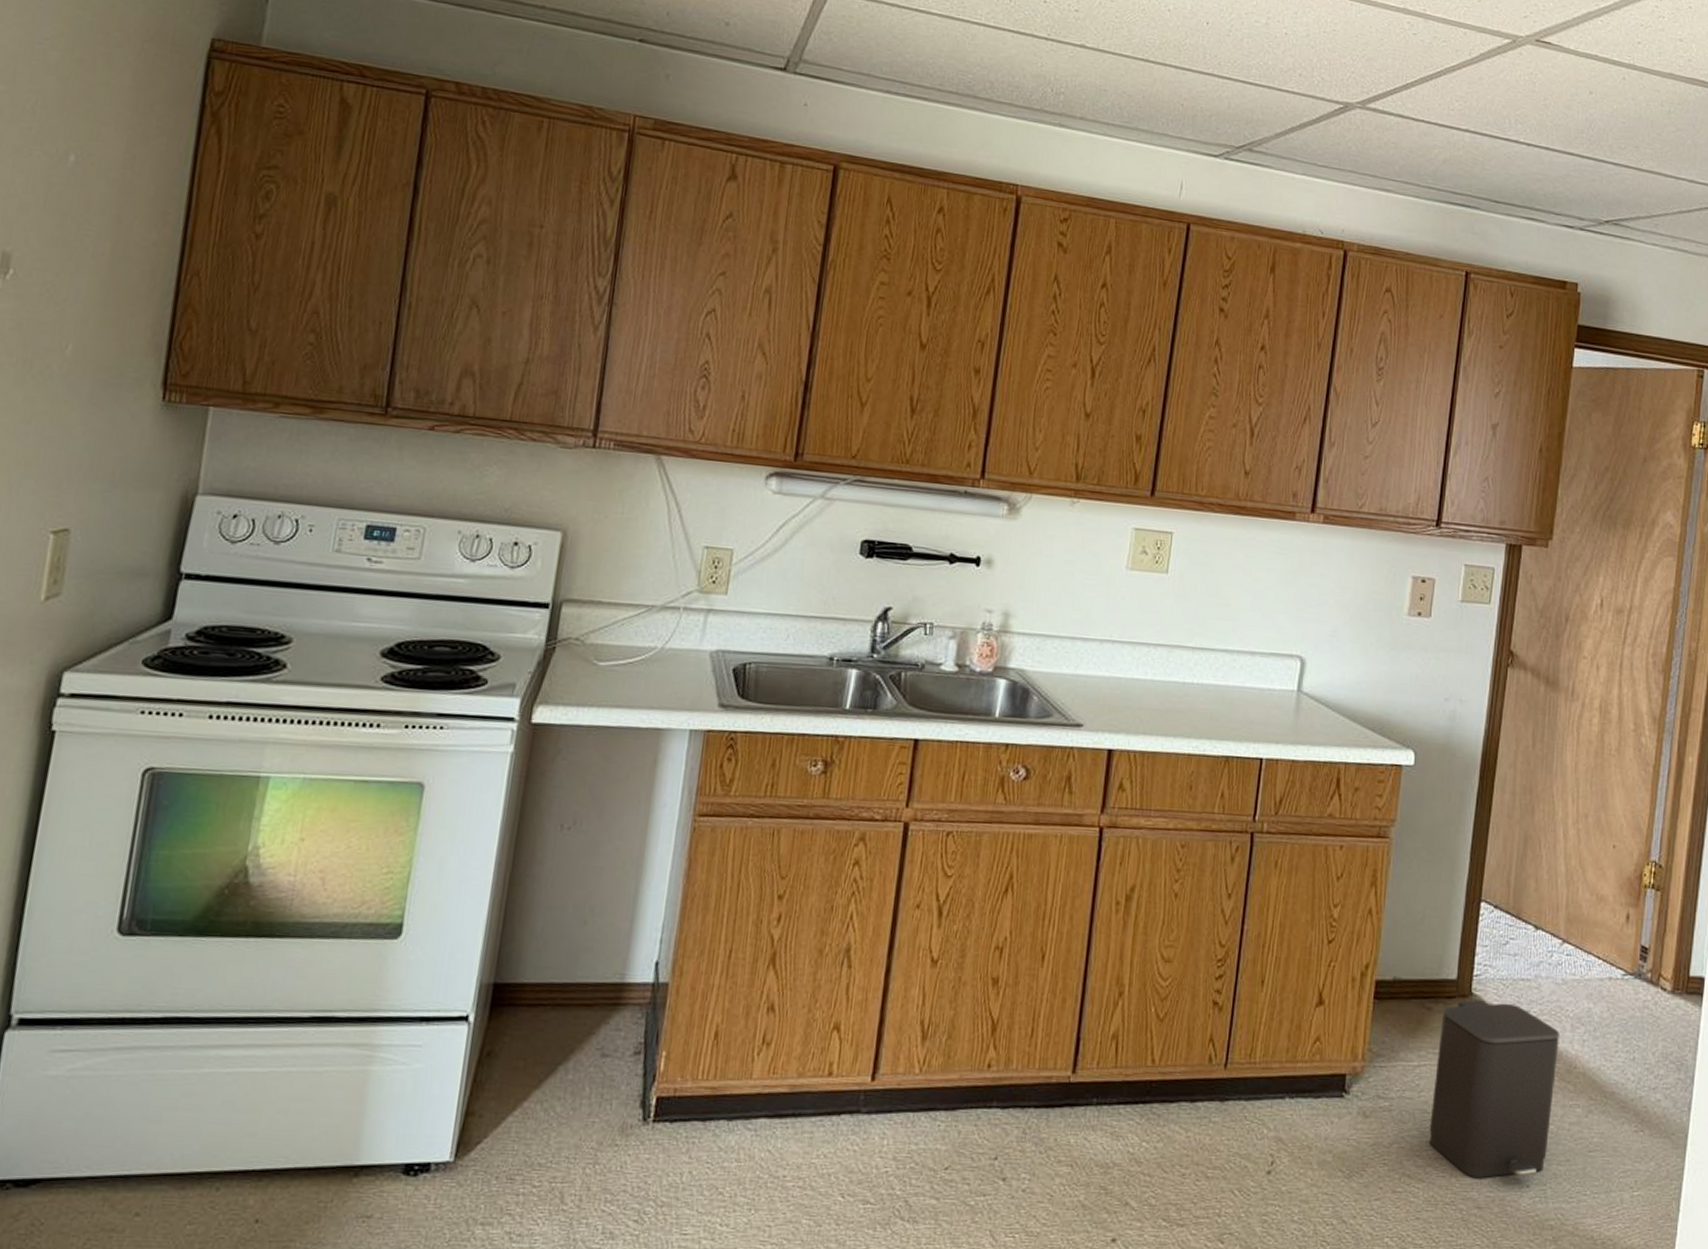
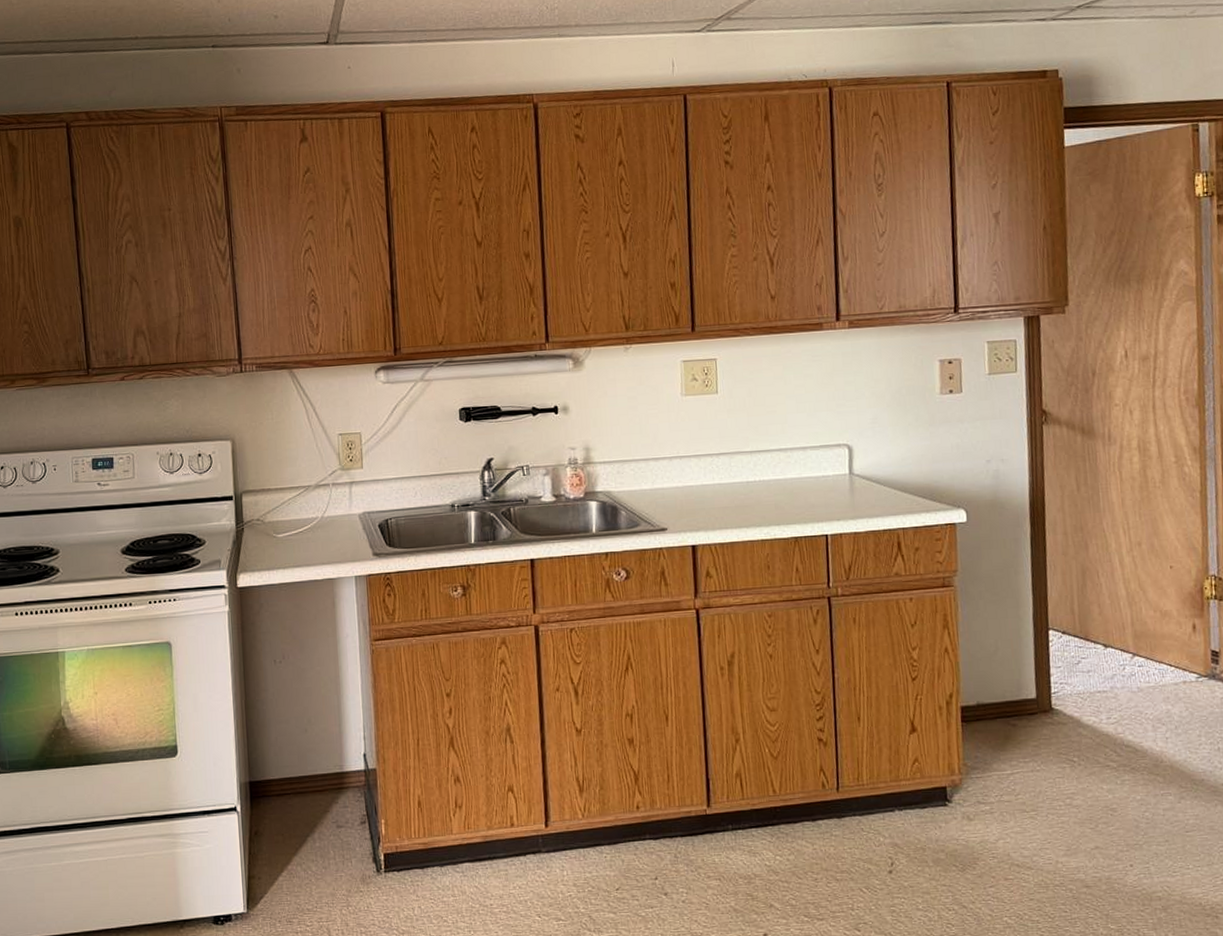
pedal bin: present [1429,999,1561,1179] -> none [1027,713,1146,863]

